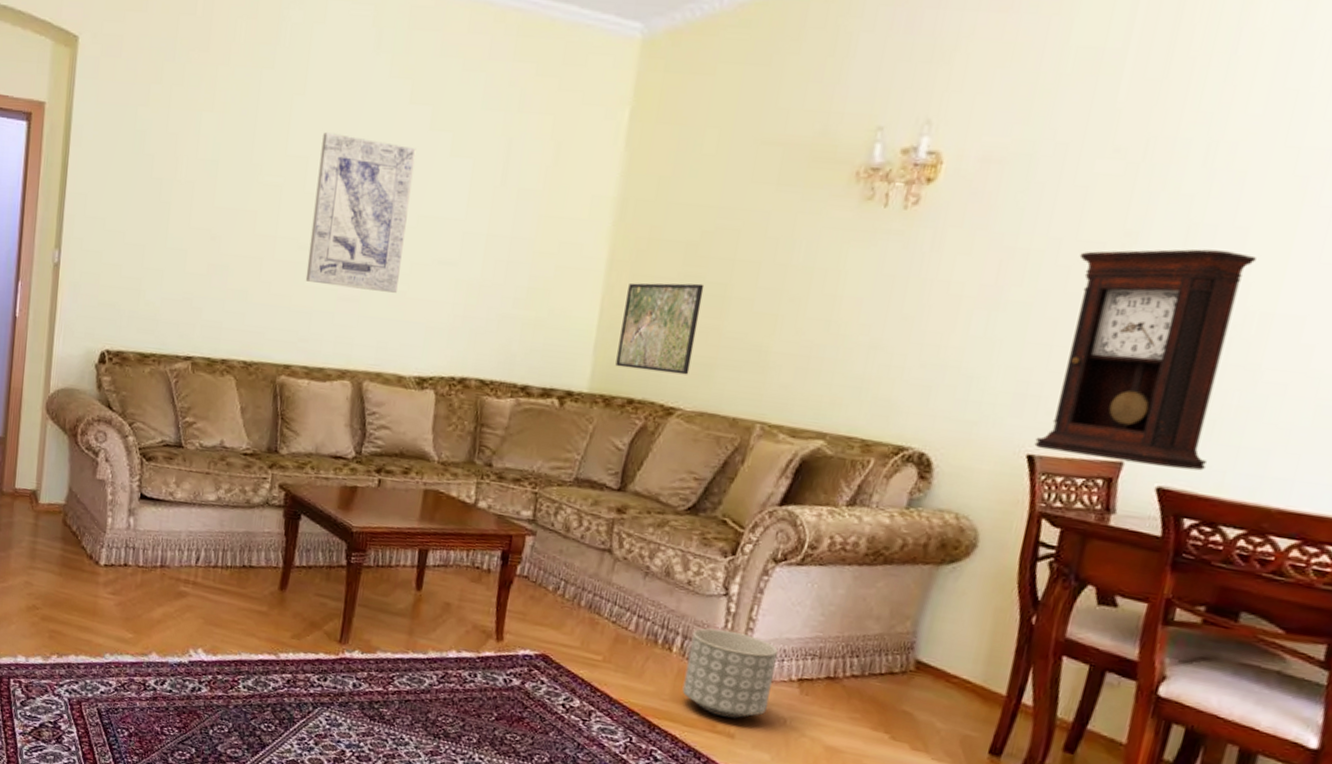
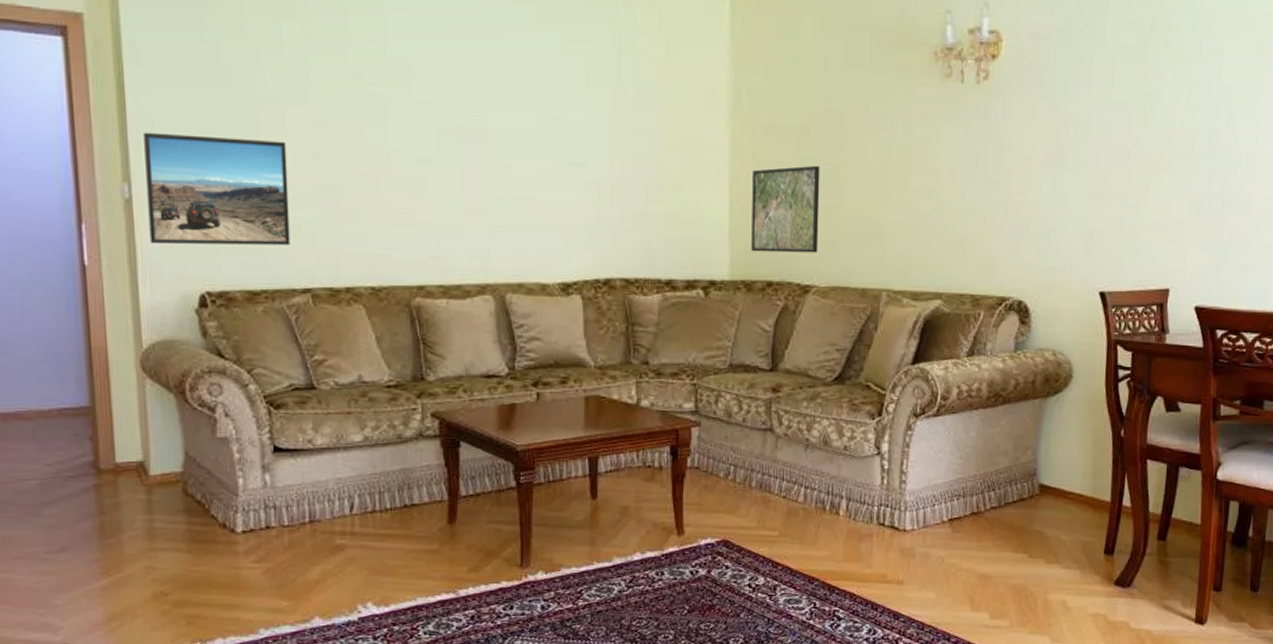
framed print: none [68,206,190,316] -> present [144,132,290,246]
wall art: present [305,132,416,293] -> none [424,35,527,199]
planter: present [682,628,778,719] -> none [853,487,929,567]
pendulum clock: present [1034,249,1256,471] -> none [1104,104,1239,289]

